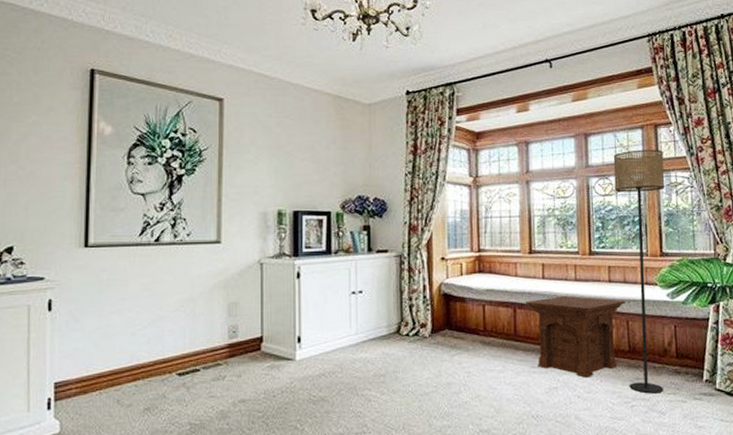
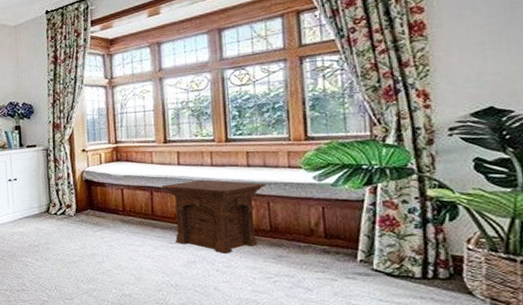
floor lamp: present [613,149,665,394] -> none [249,35,310,271]

